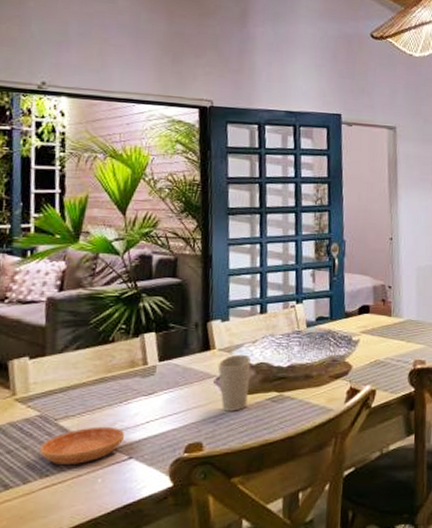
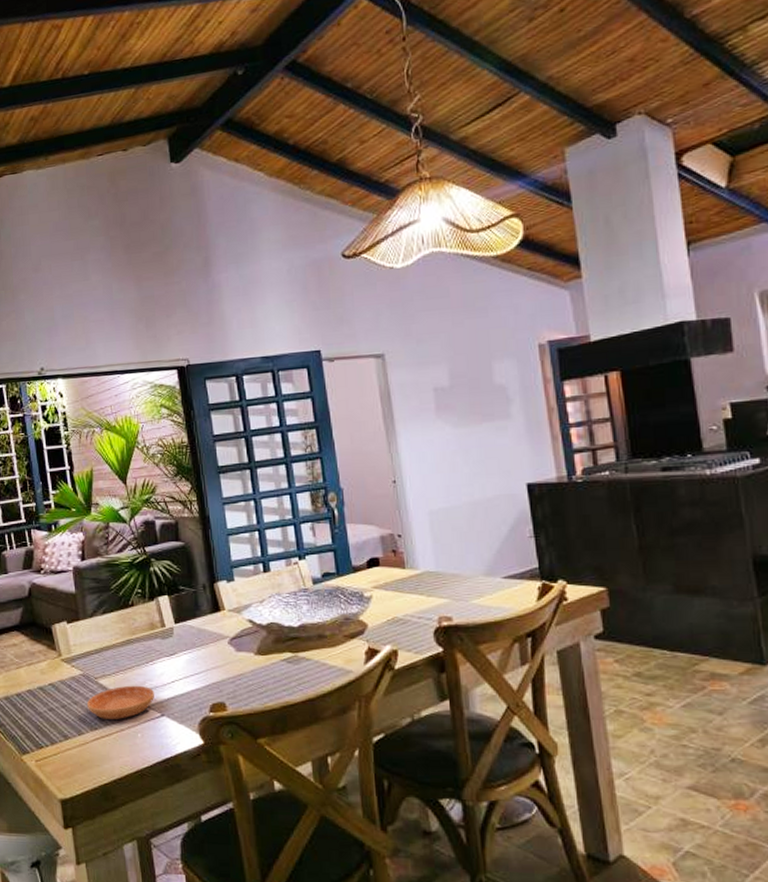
cup: present [218,354,251,411] -> none [229,614,263,672]

